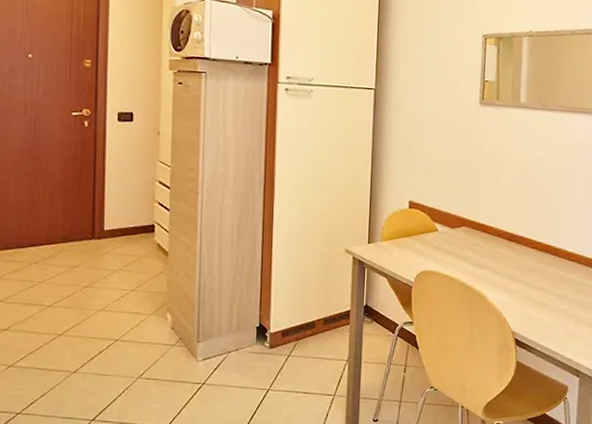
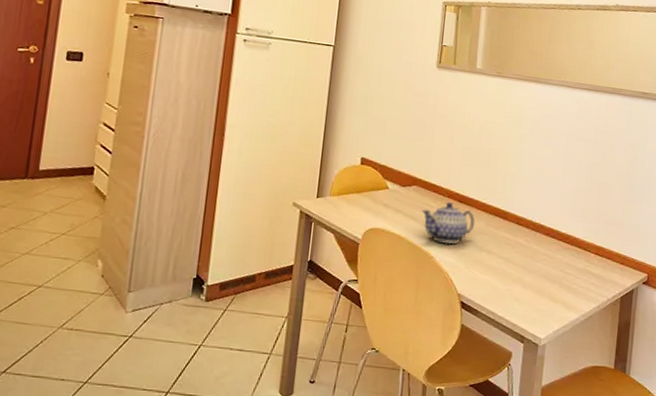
teapot: none [472,240,526,283] -> present [421,201,475,244]

